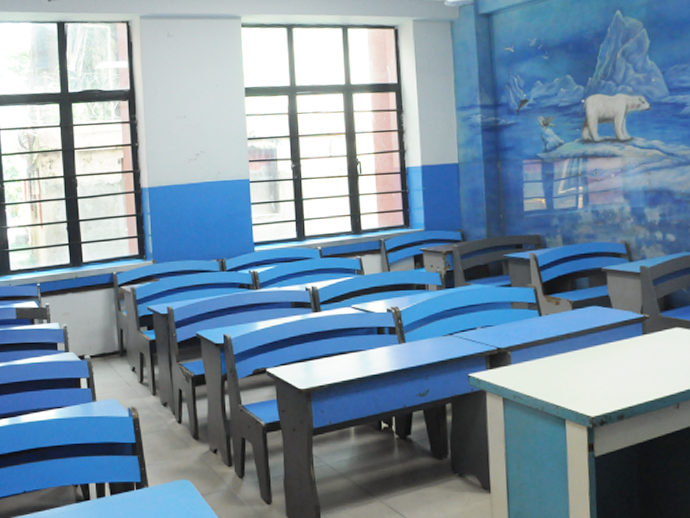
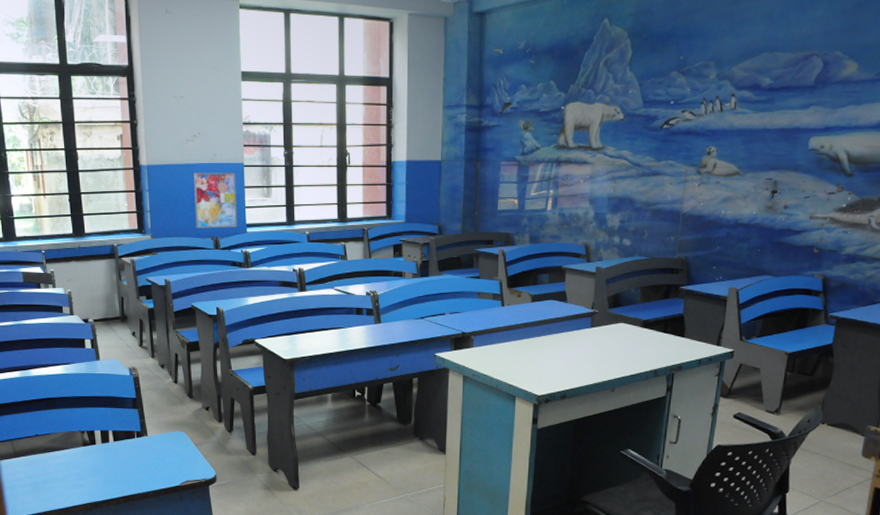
wall art: none [197,189,244,250] -> present [193,173,237,229]

